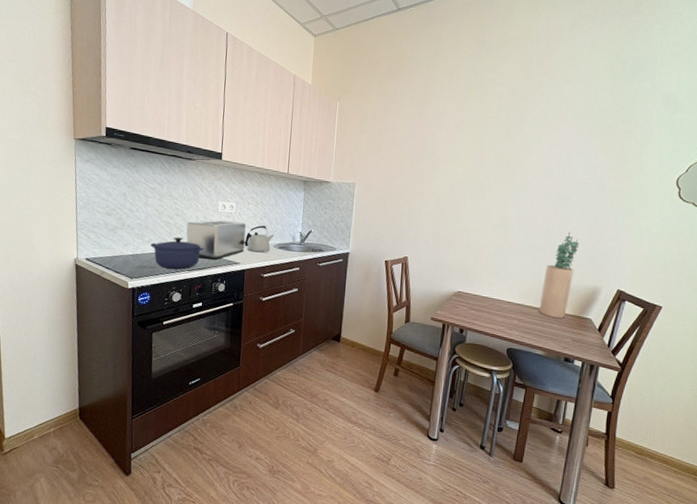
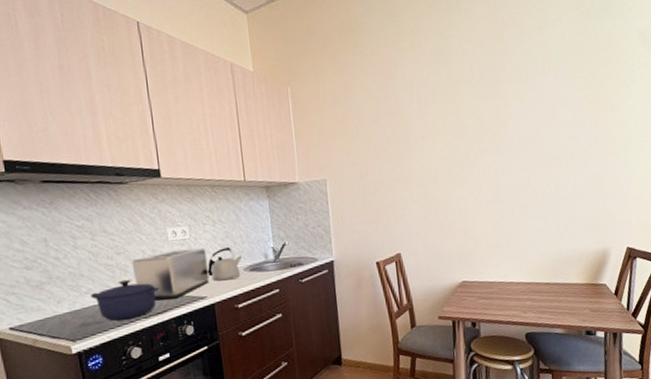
vase: present [539,232,580,319] -> none [550,194,581,292]

